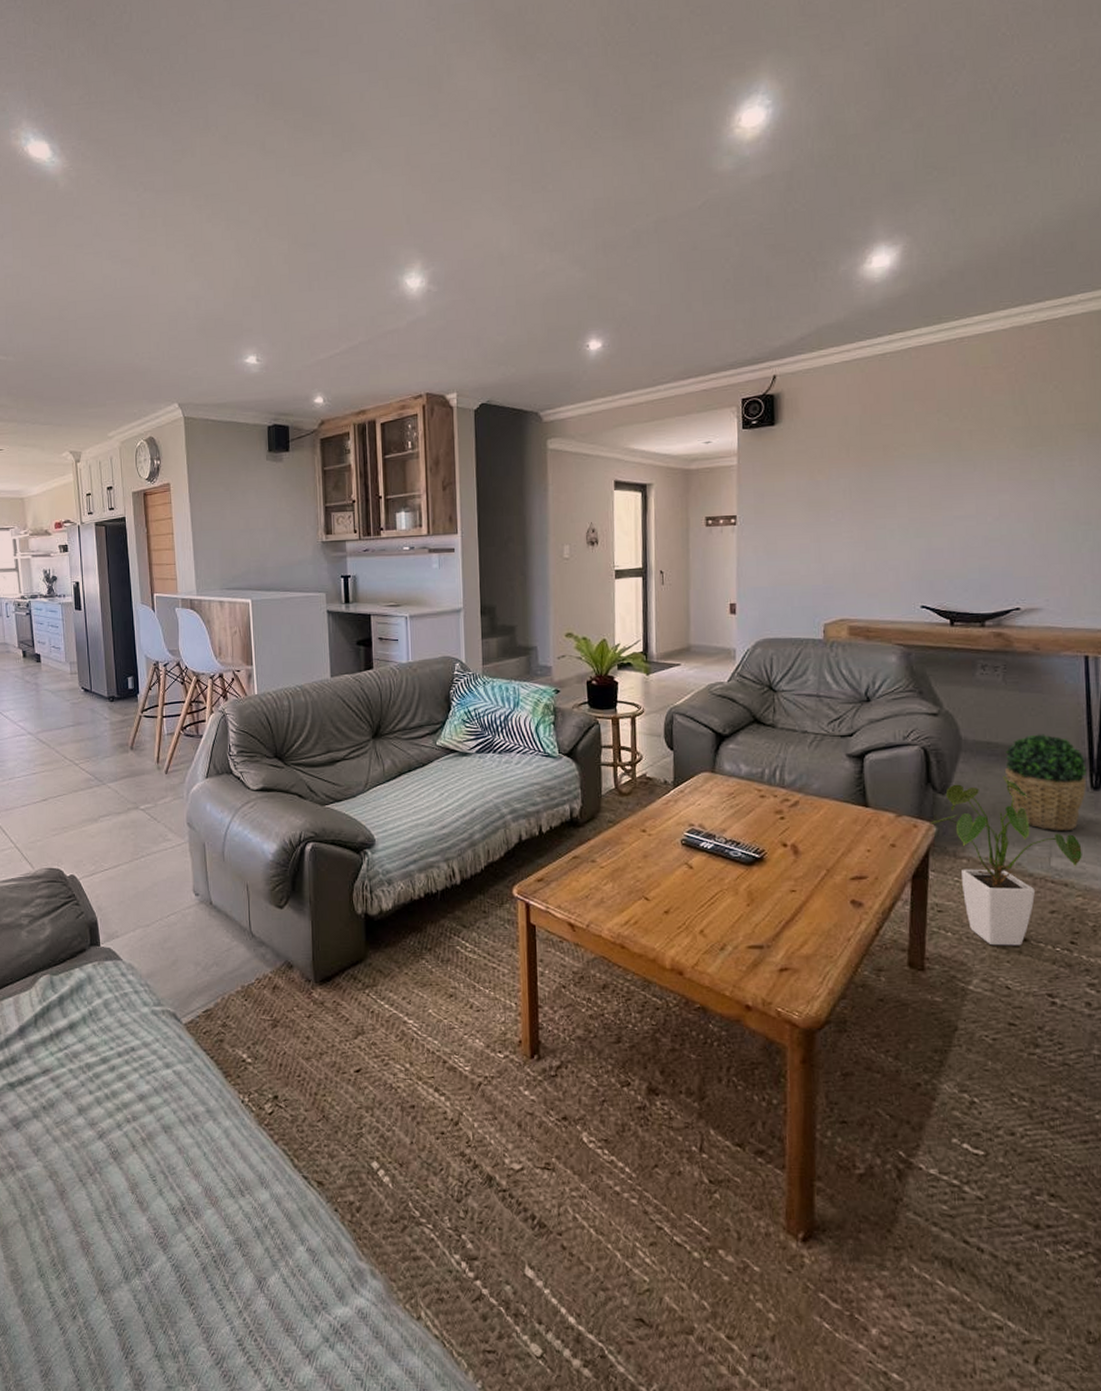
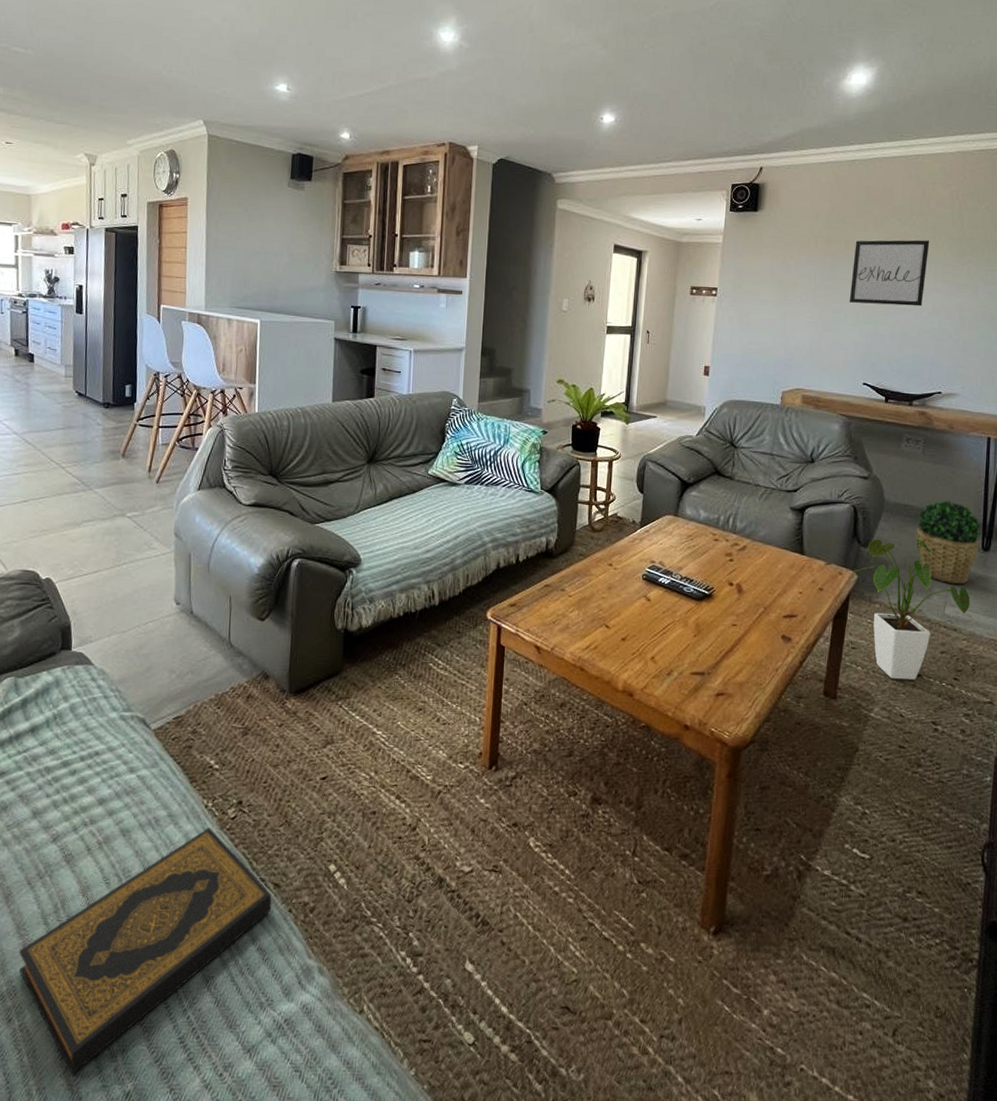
hardback book: none [78,1123,317,1375] -> present [19,827,272,1075]
wall art: none [894,434,988,516] -> present [849,240,930,307]

